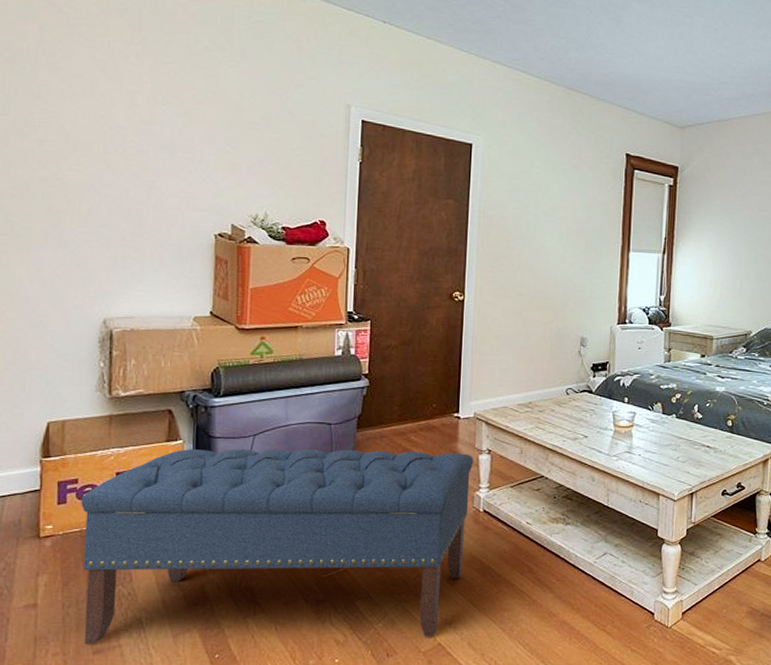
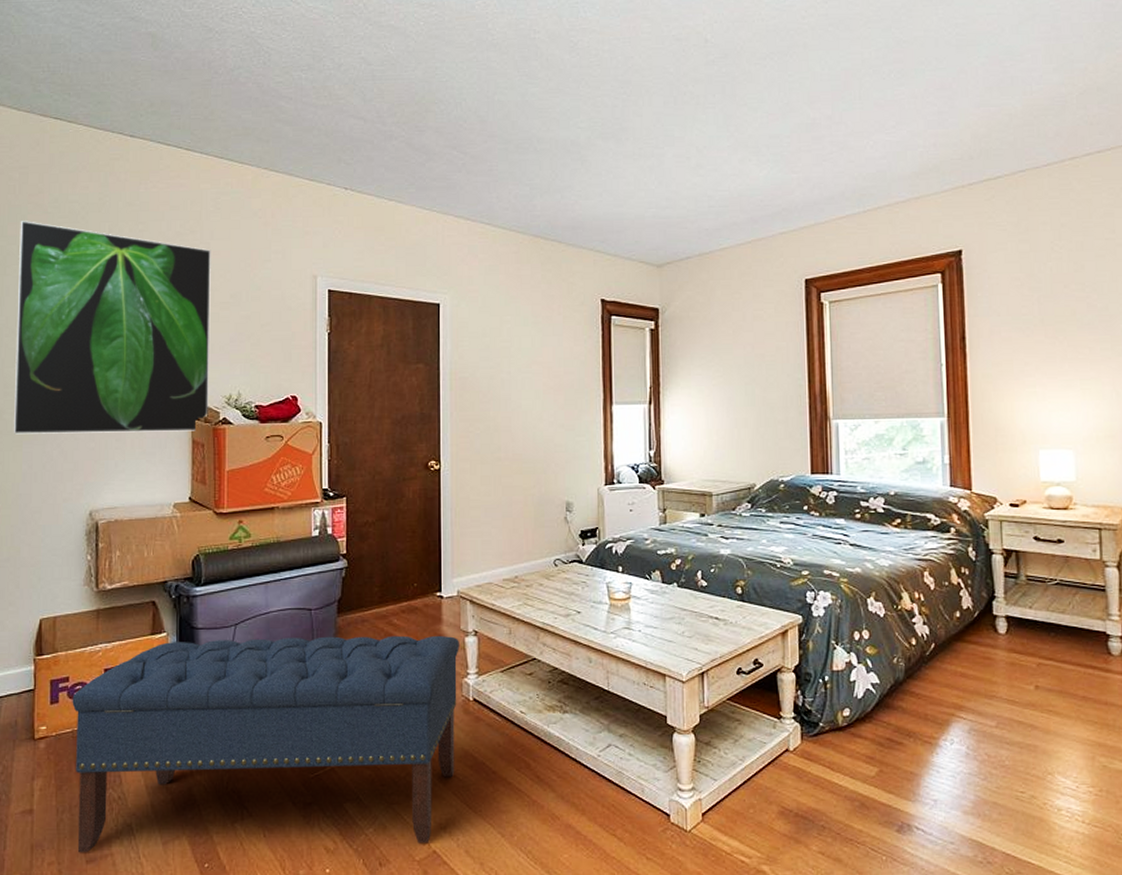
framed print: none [20,16,241,248] -> present [13,220,211,434]

